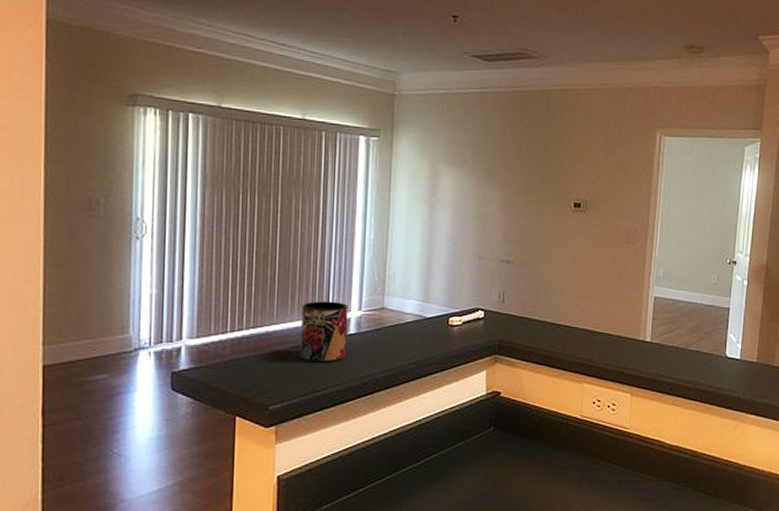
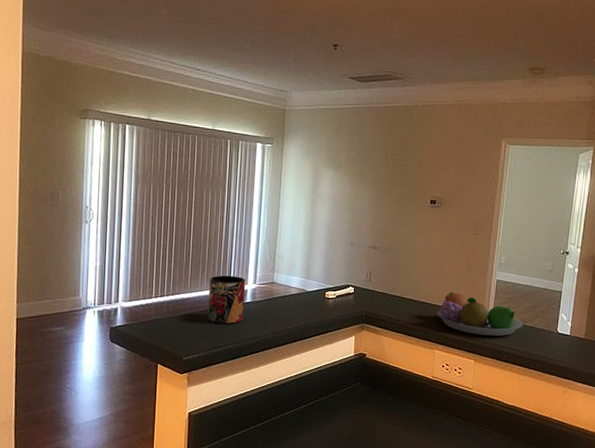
fruit bowl: none [585,313,687,364] -> present [437,292,524,336]

